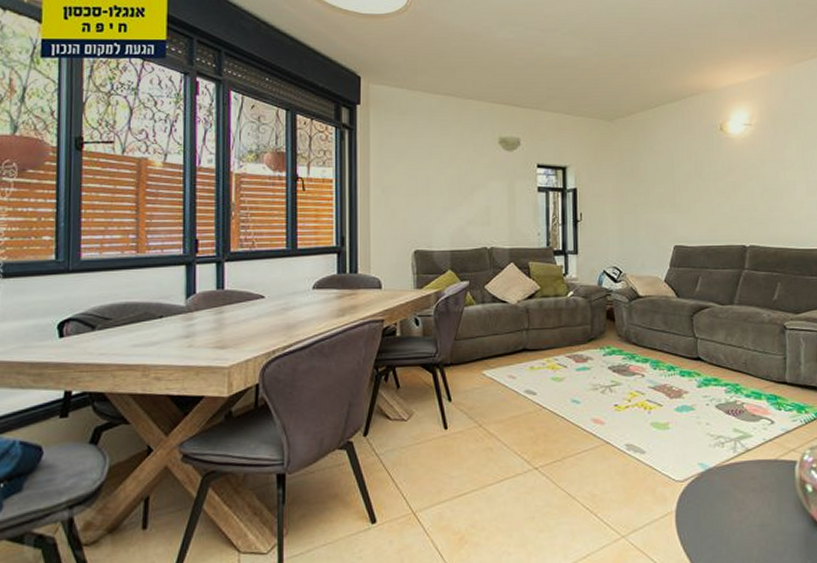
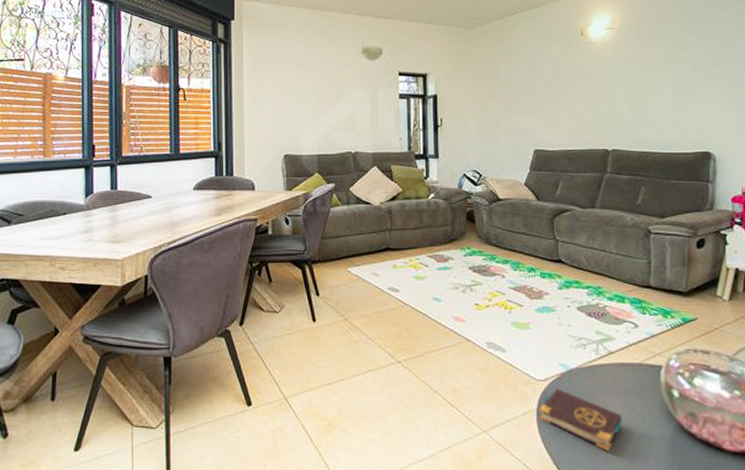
book: none [678,489,758,550] -> present [539,389,622,451]

